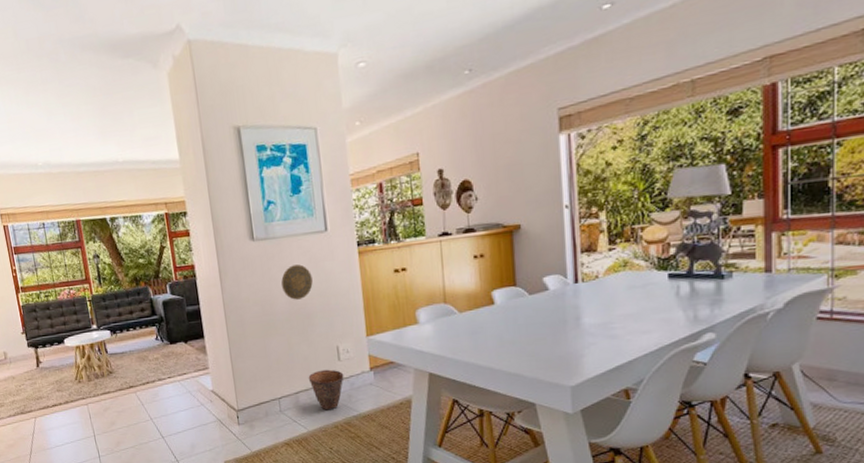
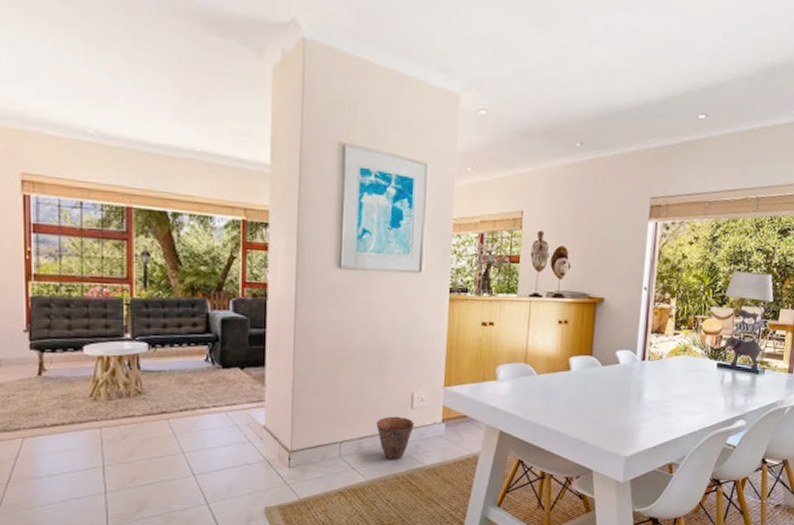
decorative plate: present [281,264,313,300] -> none [364,301,398,339]

